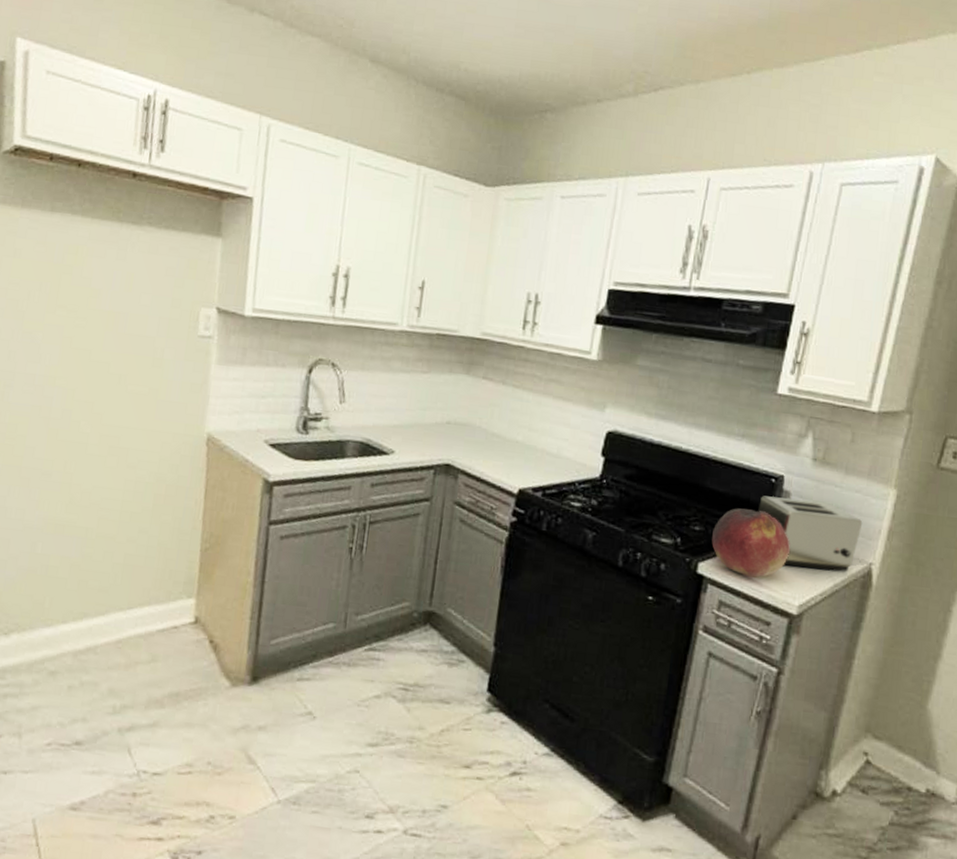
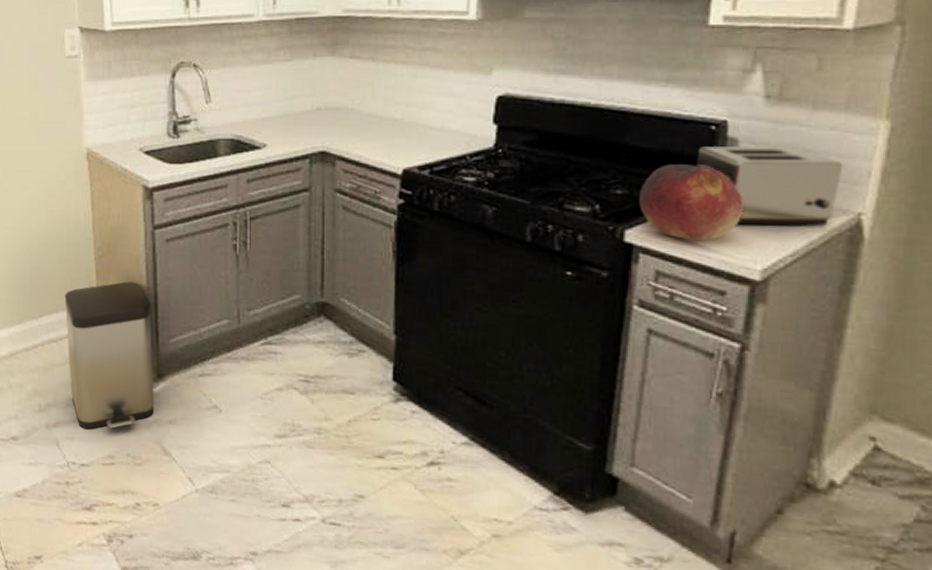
pedal bin: none [153,577,256,735] -> present [64,281,155,430]

